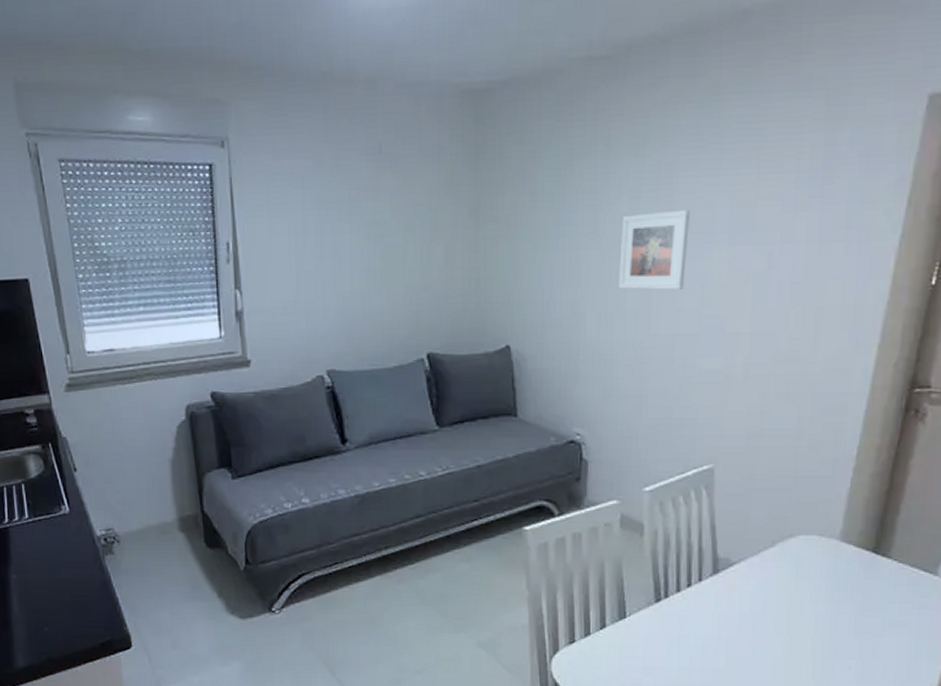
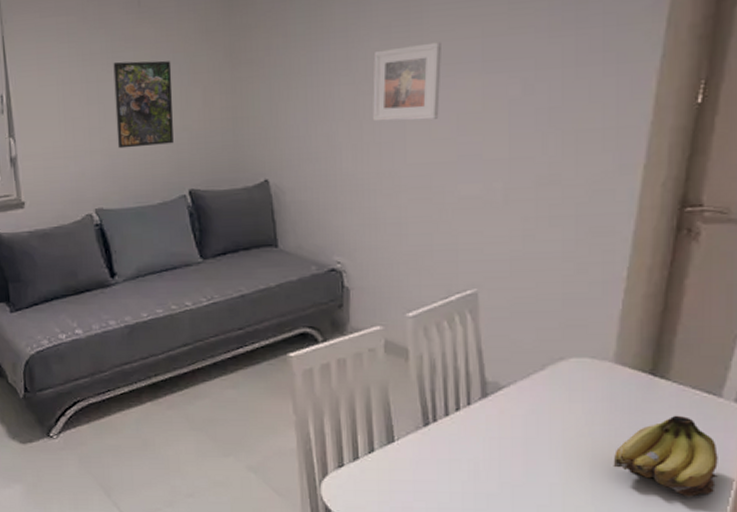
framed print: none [351,212,413,306] -> present [113,60,174,149]
fruit: none [833,592,931,672] -> present [613,415,718,497]

